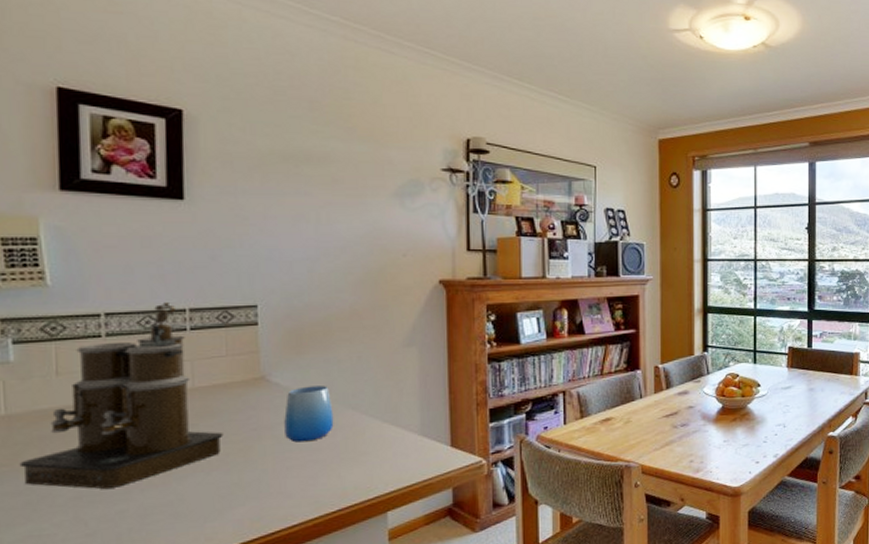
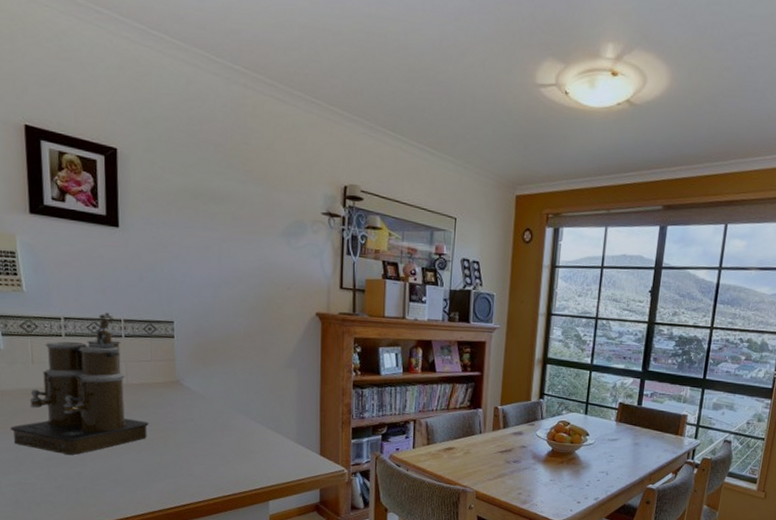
cup: present [284,385,334,443] -> none [193,392,230,437]

